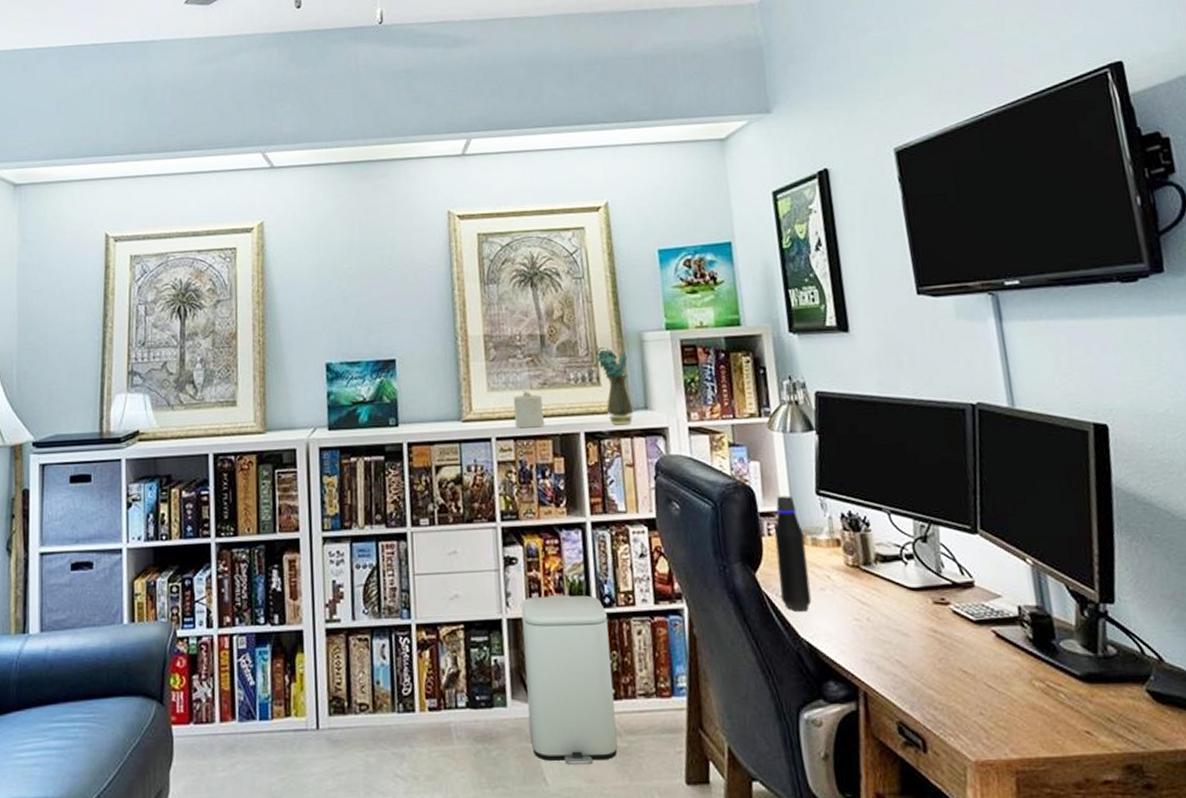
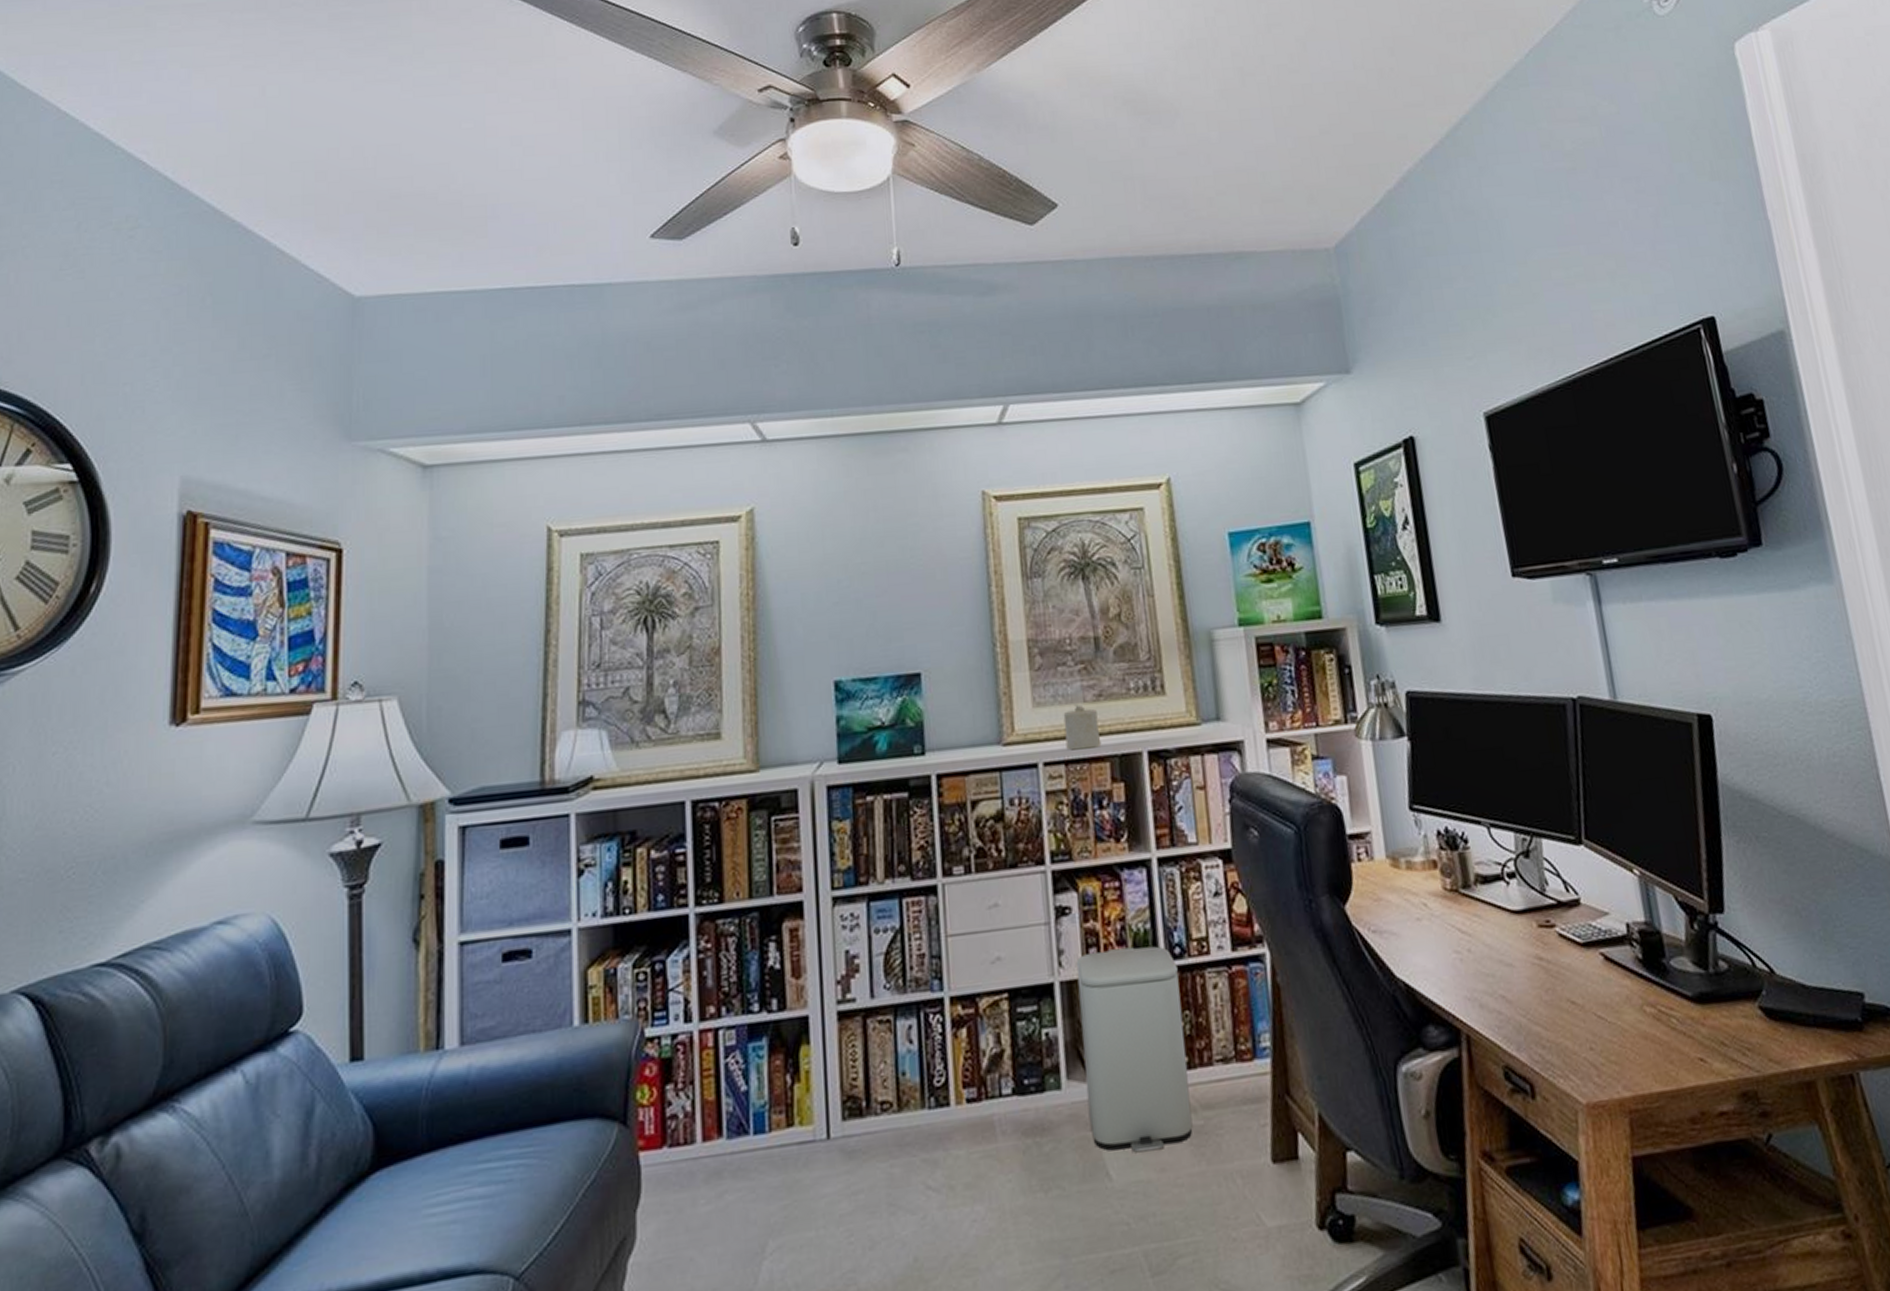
vase: present [595,346,635,426] -> none [1158,647,1205,742]
water bottle: present [774,495,812,612] -> none [1364,813,1408,948]

